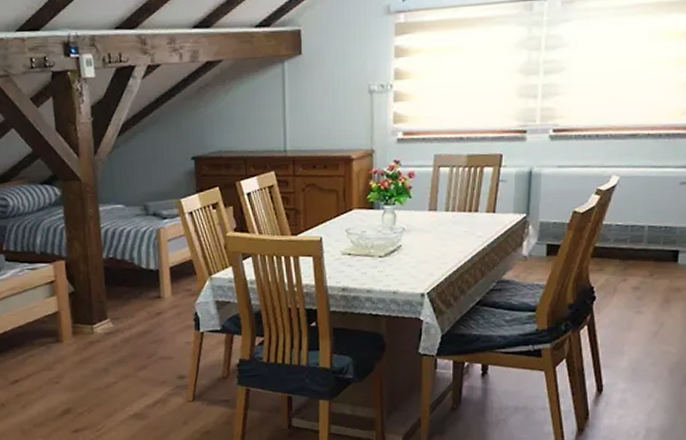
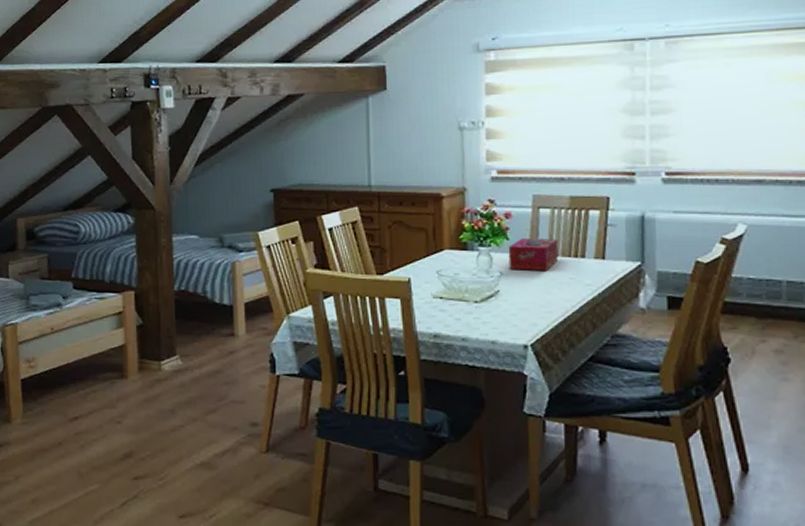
tissue box: none [410,195,455,226] -> present [508,237,559,270]

